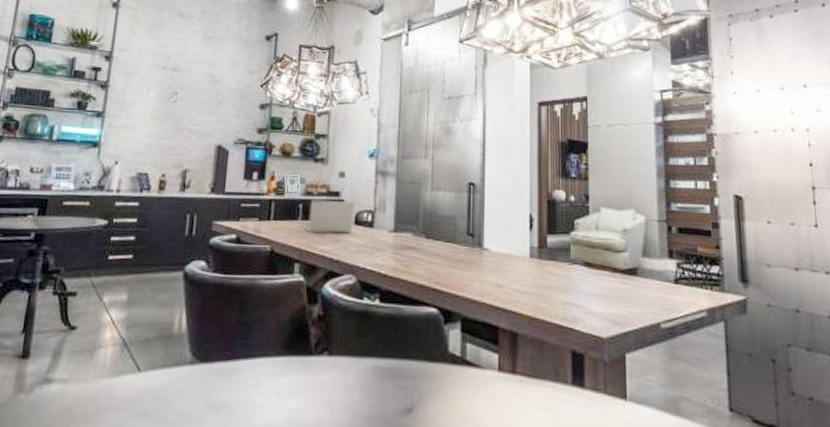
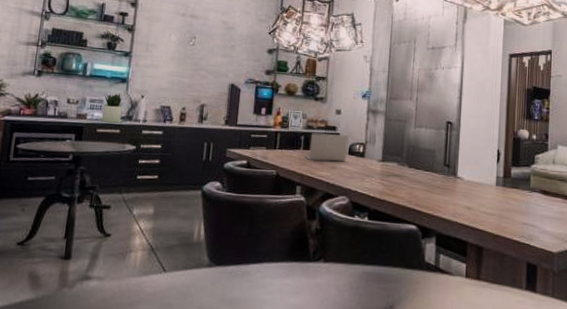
planter: none [67,159,94,195] -> present [100,93,123,124]

